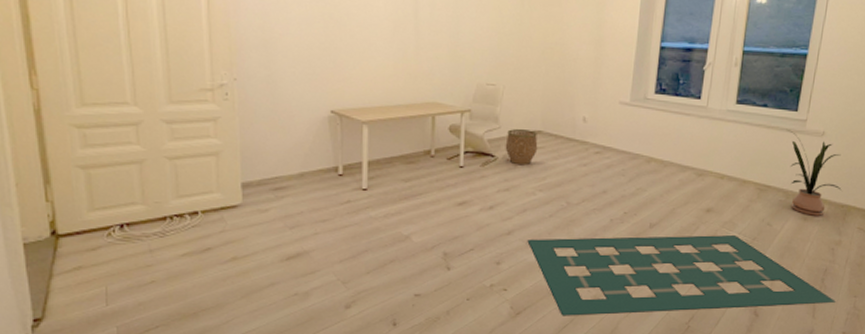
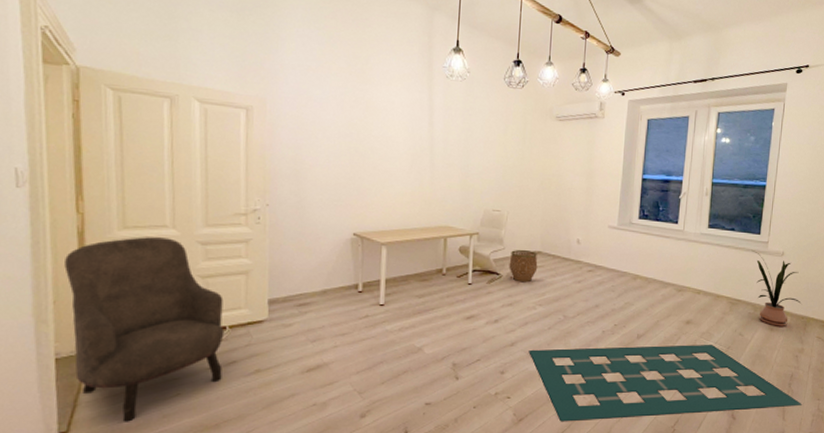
armchair: none [23,115,197,309] -> present [64,237,225,422]

